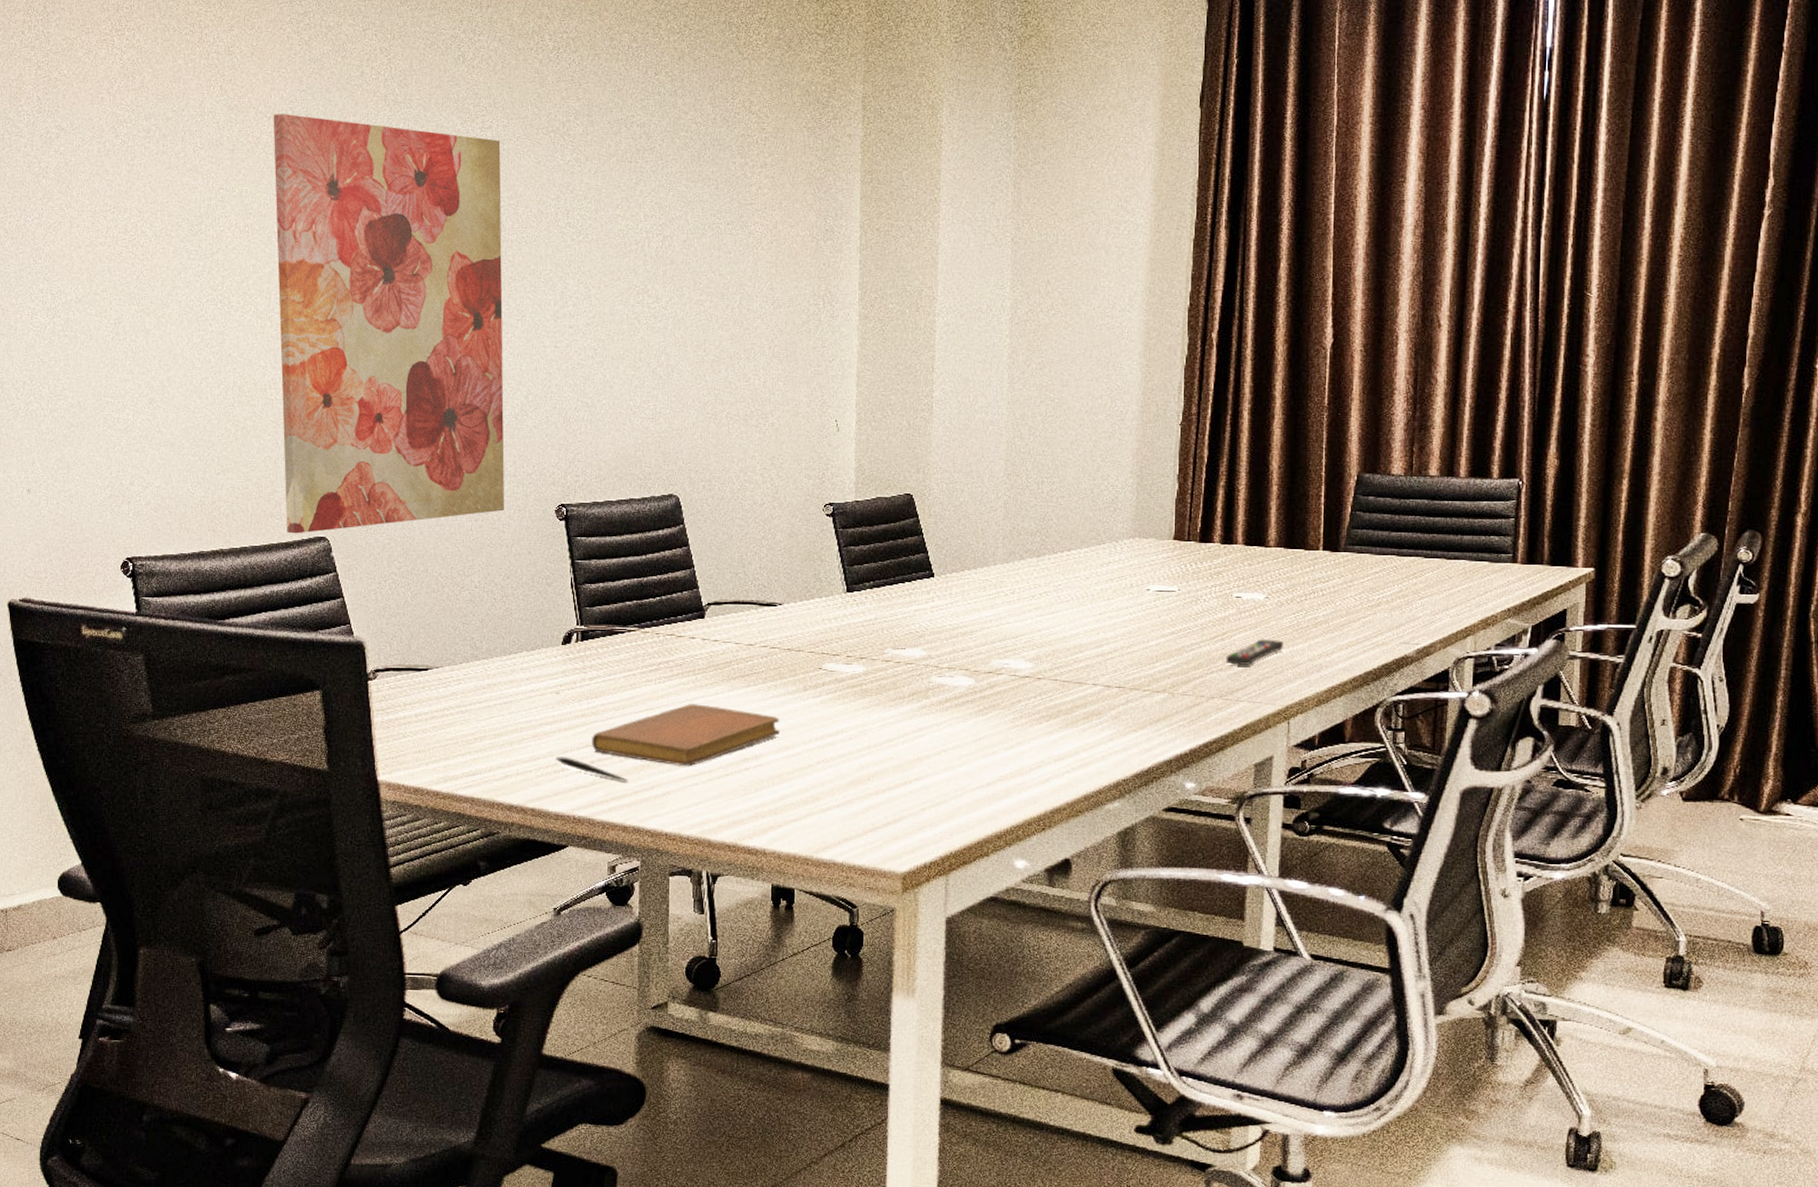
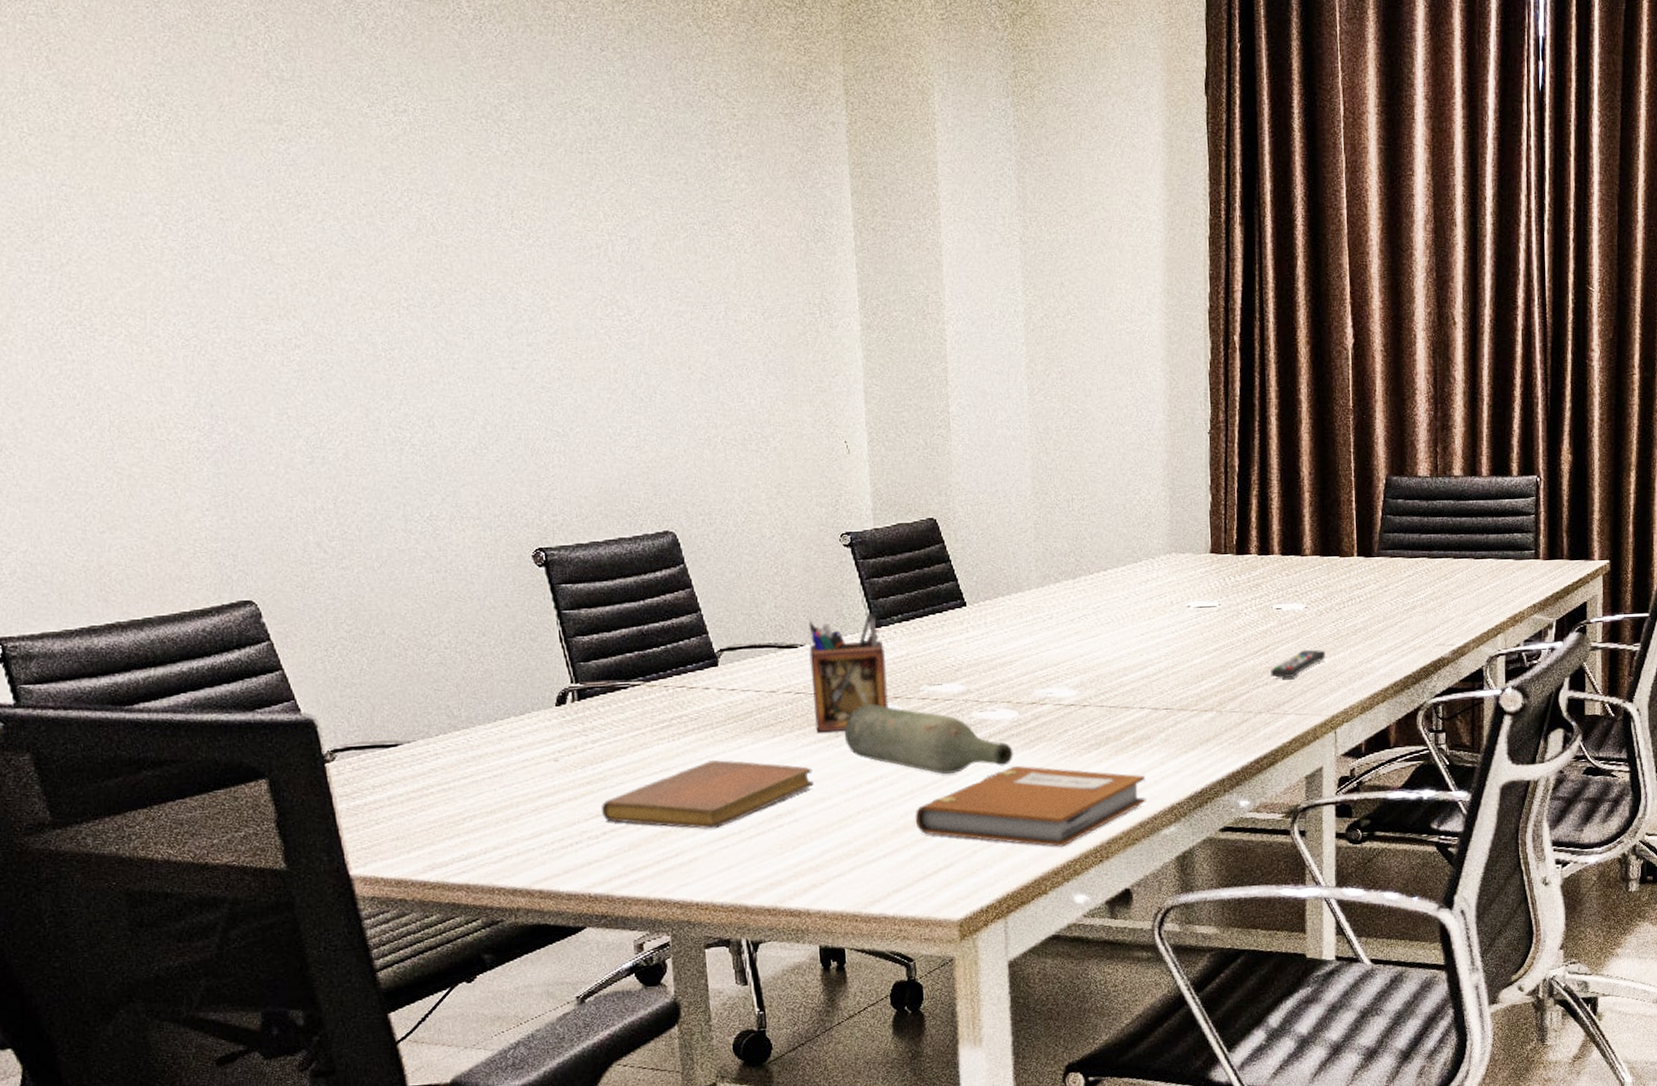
wall art: present [273,114,505,534] -> none [122,93,472,599]
pen: present [555,756,628,783] -> none [561,830,648,852]
desk organizer: none [785,578,856,686] -> present [808,612,888,733]
bottle: none [811,663,967,734] -> present [844,704,1013,775]
notebook: none [870,730,1093,812] -> present [915,765,1146,847]

